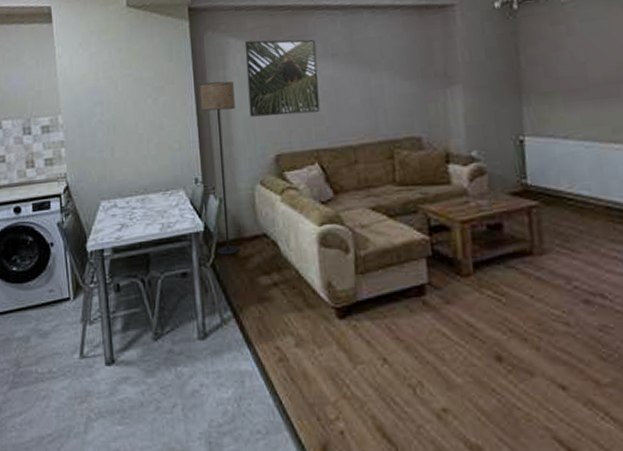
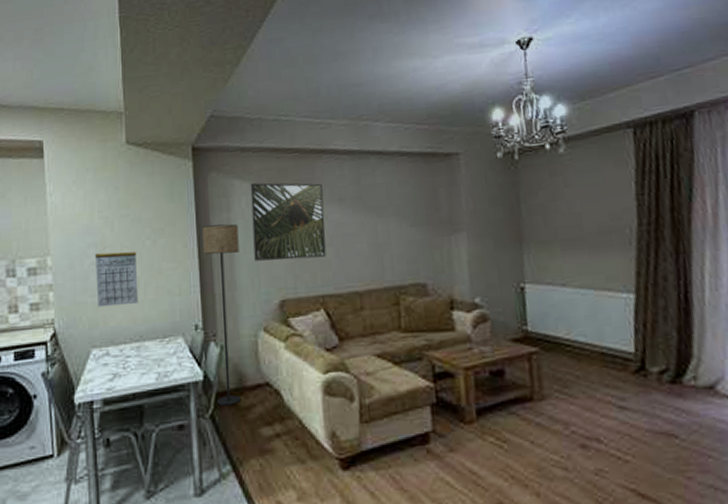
calendar: none [102,105,142,163] -> present [95,247,139,308]

